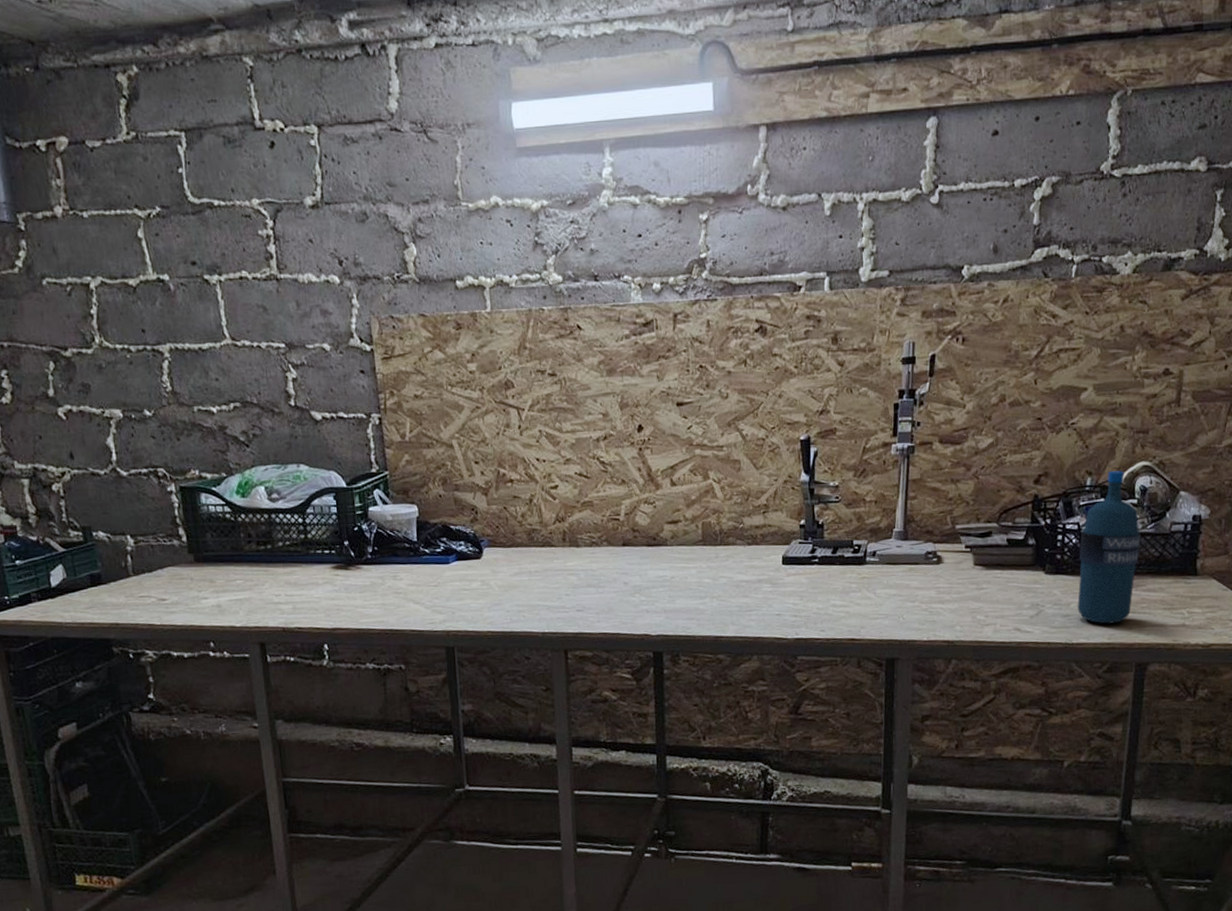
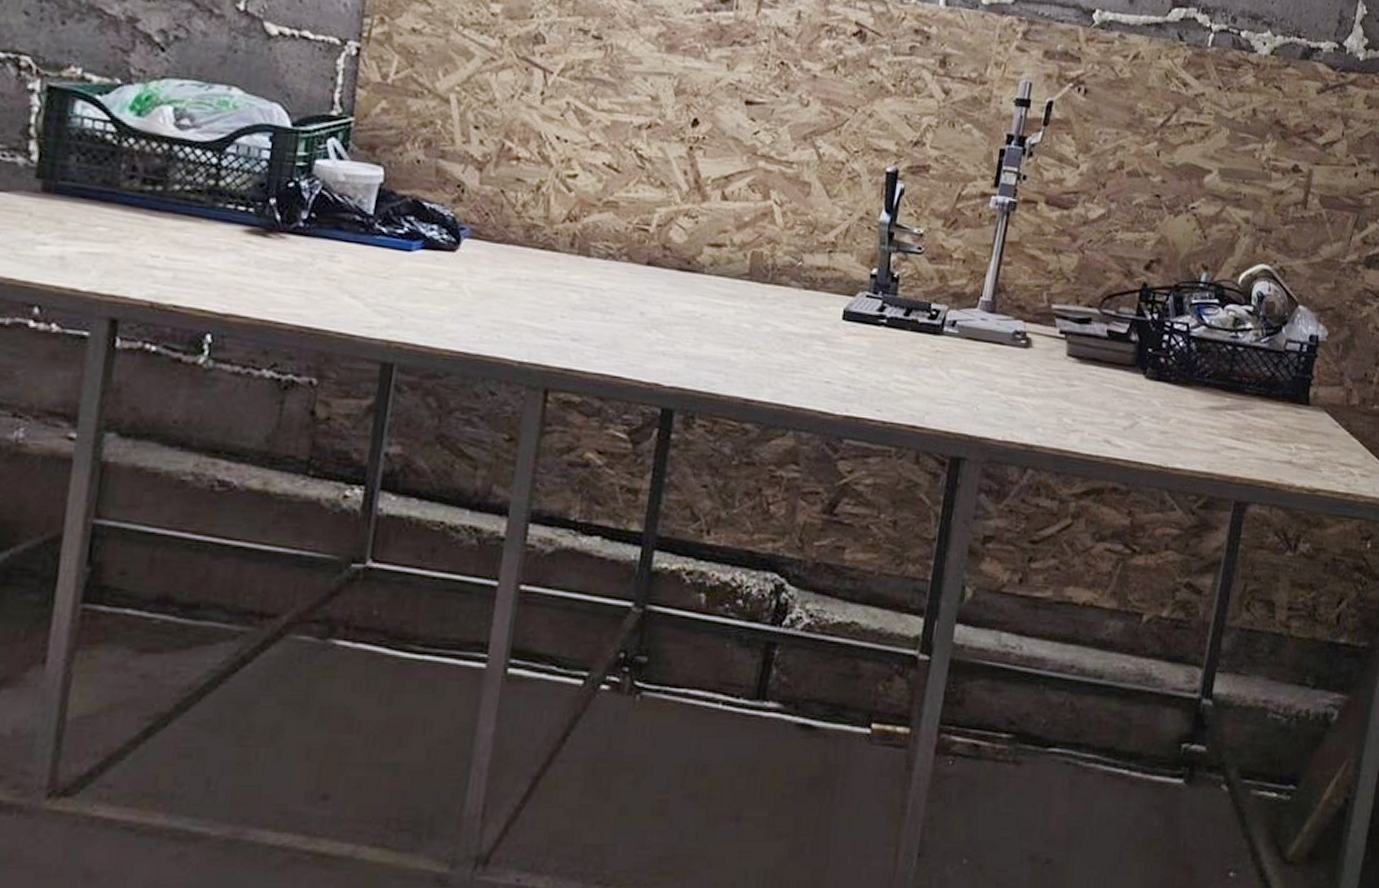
water bottle: present [1077,471,1140,624] -> none [1177,269,1253,450]

